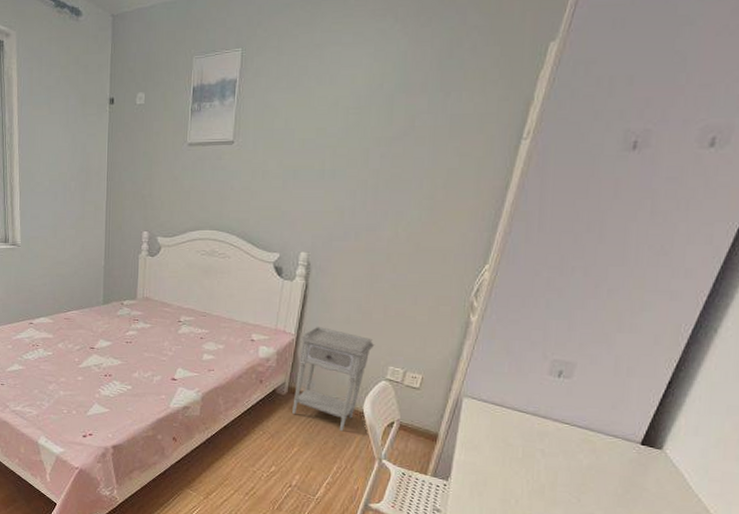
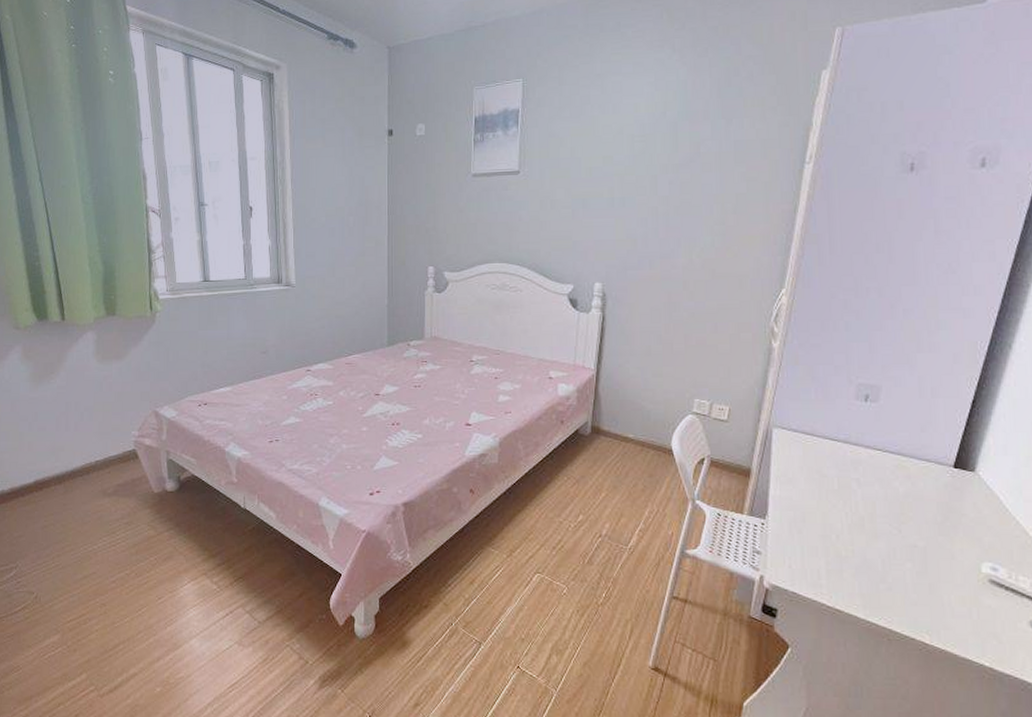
nightstand: present [292,327,375,432] -> none [597,360,678,472]

